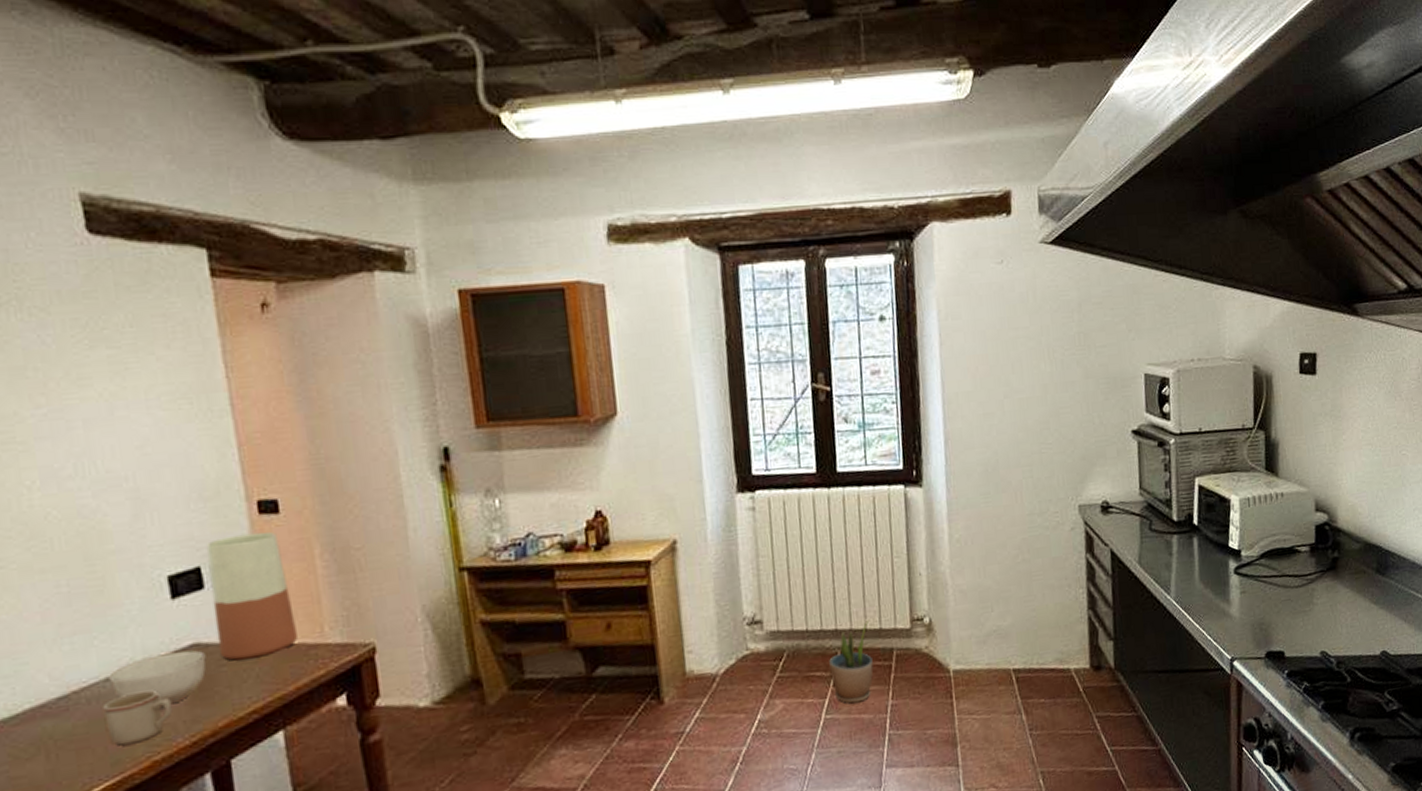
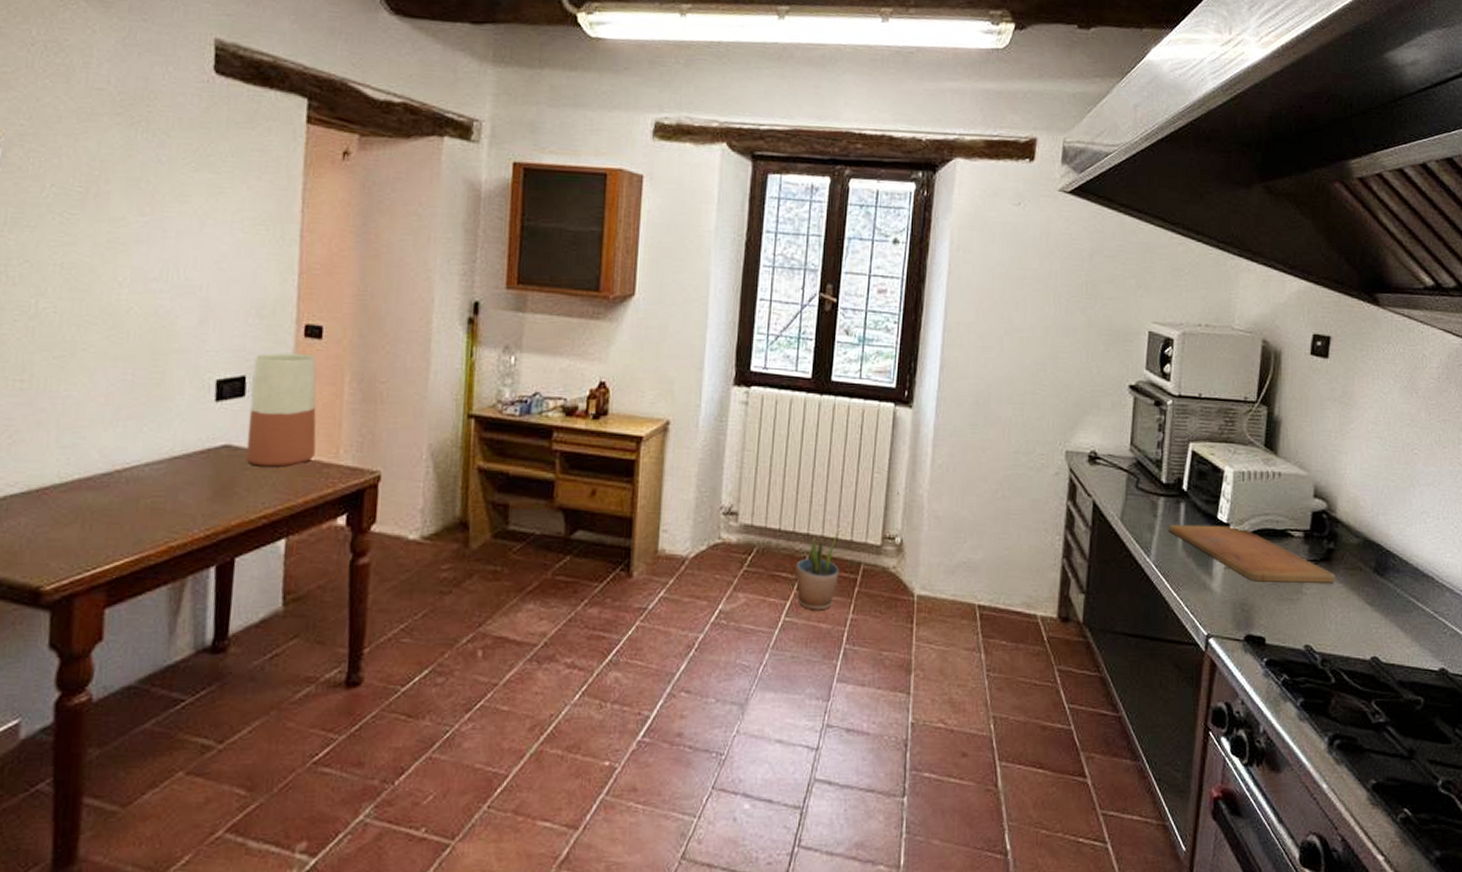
mug: present [102,690,173,746] -> none [137,480,196,527]
bowl: present [109,650,207,708] -> none [148,449,234,498]
cutting board: none [1185,550,1343,601] -> present [1169,524,1336,583]

